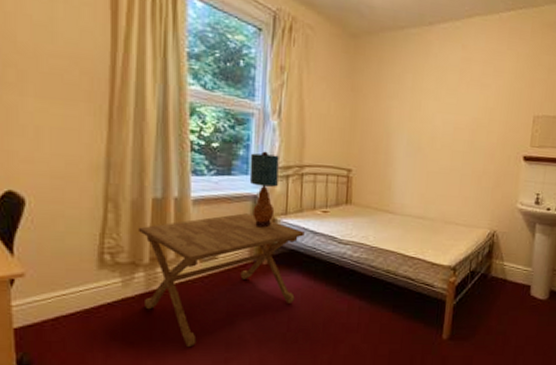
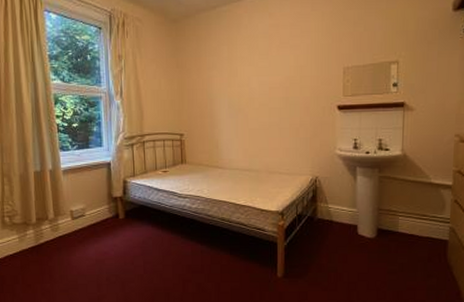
side table: present [137,213,305,348] -> none [26,178,150,288]
table lamp: present [249,151,279,228] -> none [102,126,125,189]

